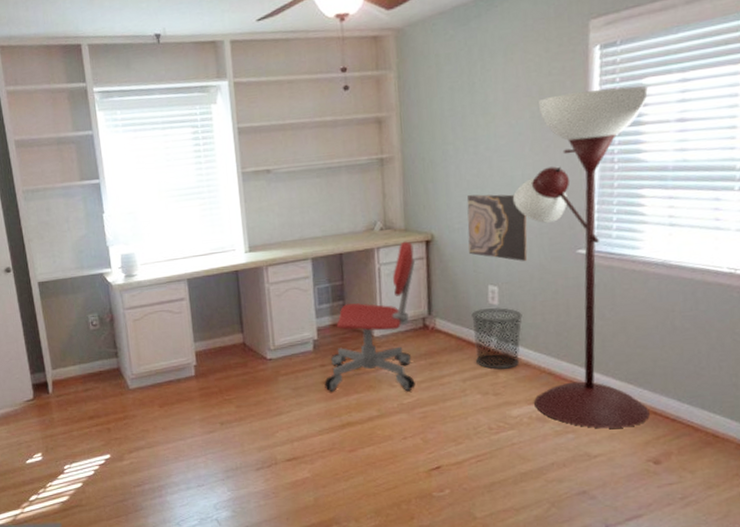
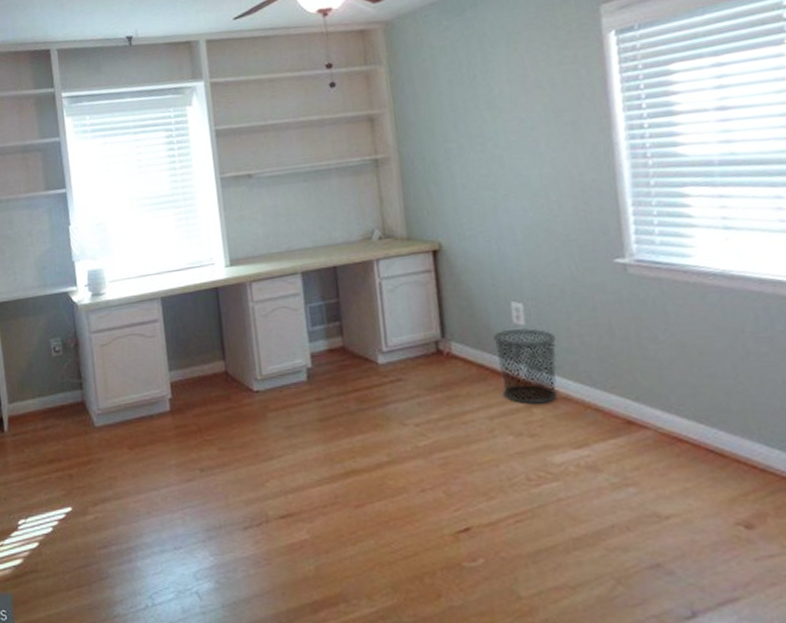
office chair: present [323,241,416,392] -> none [320,251,432,432]
wall art: present [467,194,528,261] -> none [477,196,555,273]
floor lamp: present [513,86,650,429] -> none [531,72,731,481]

